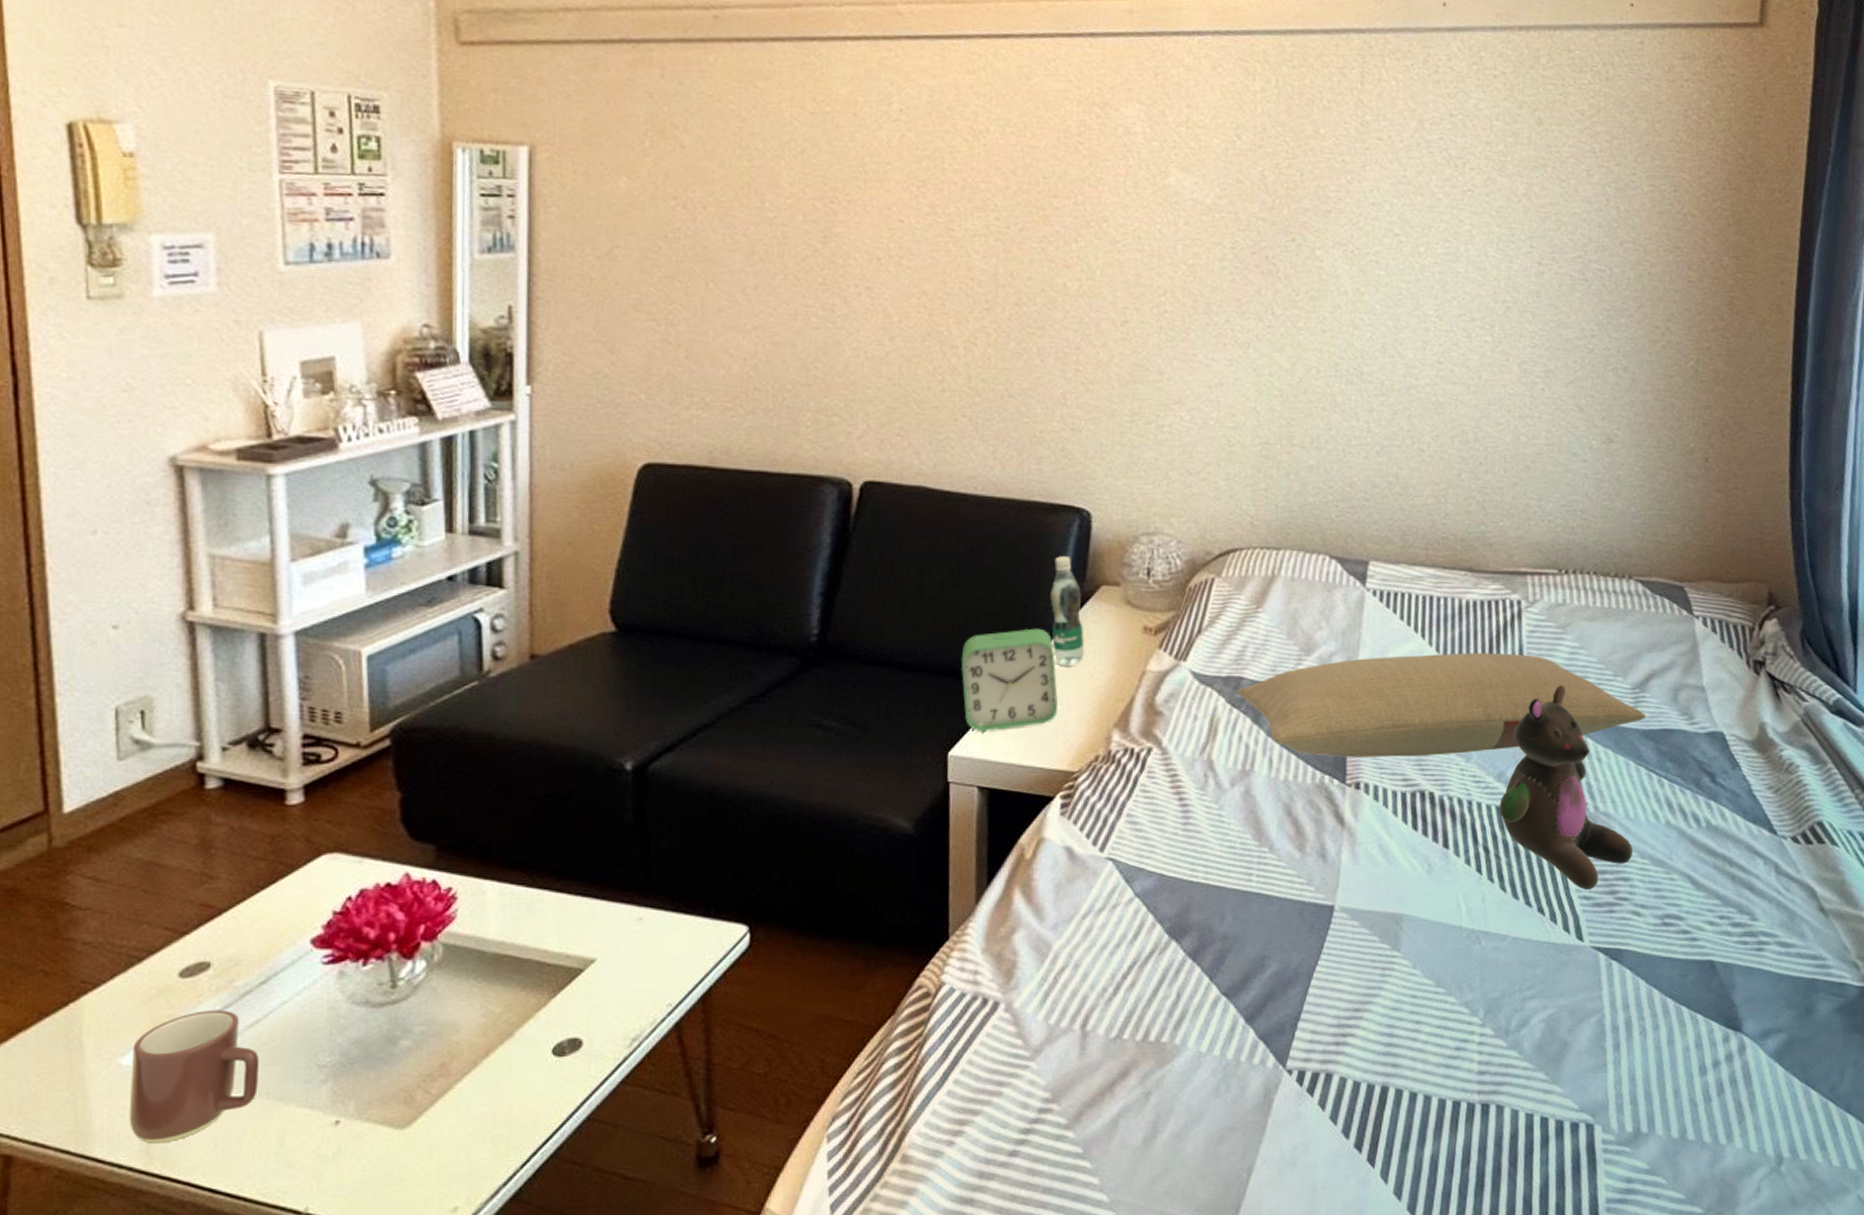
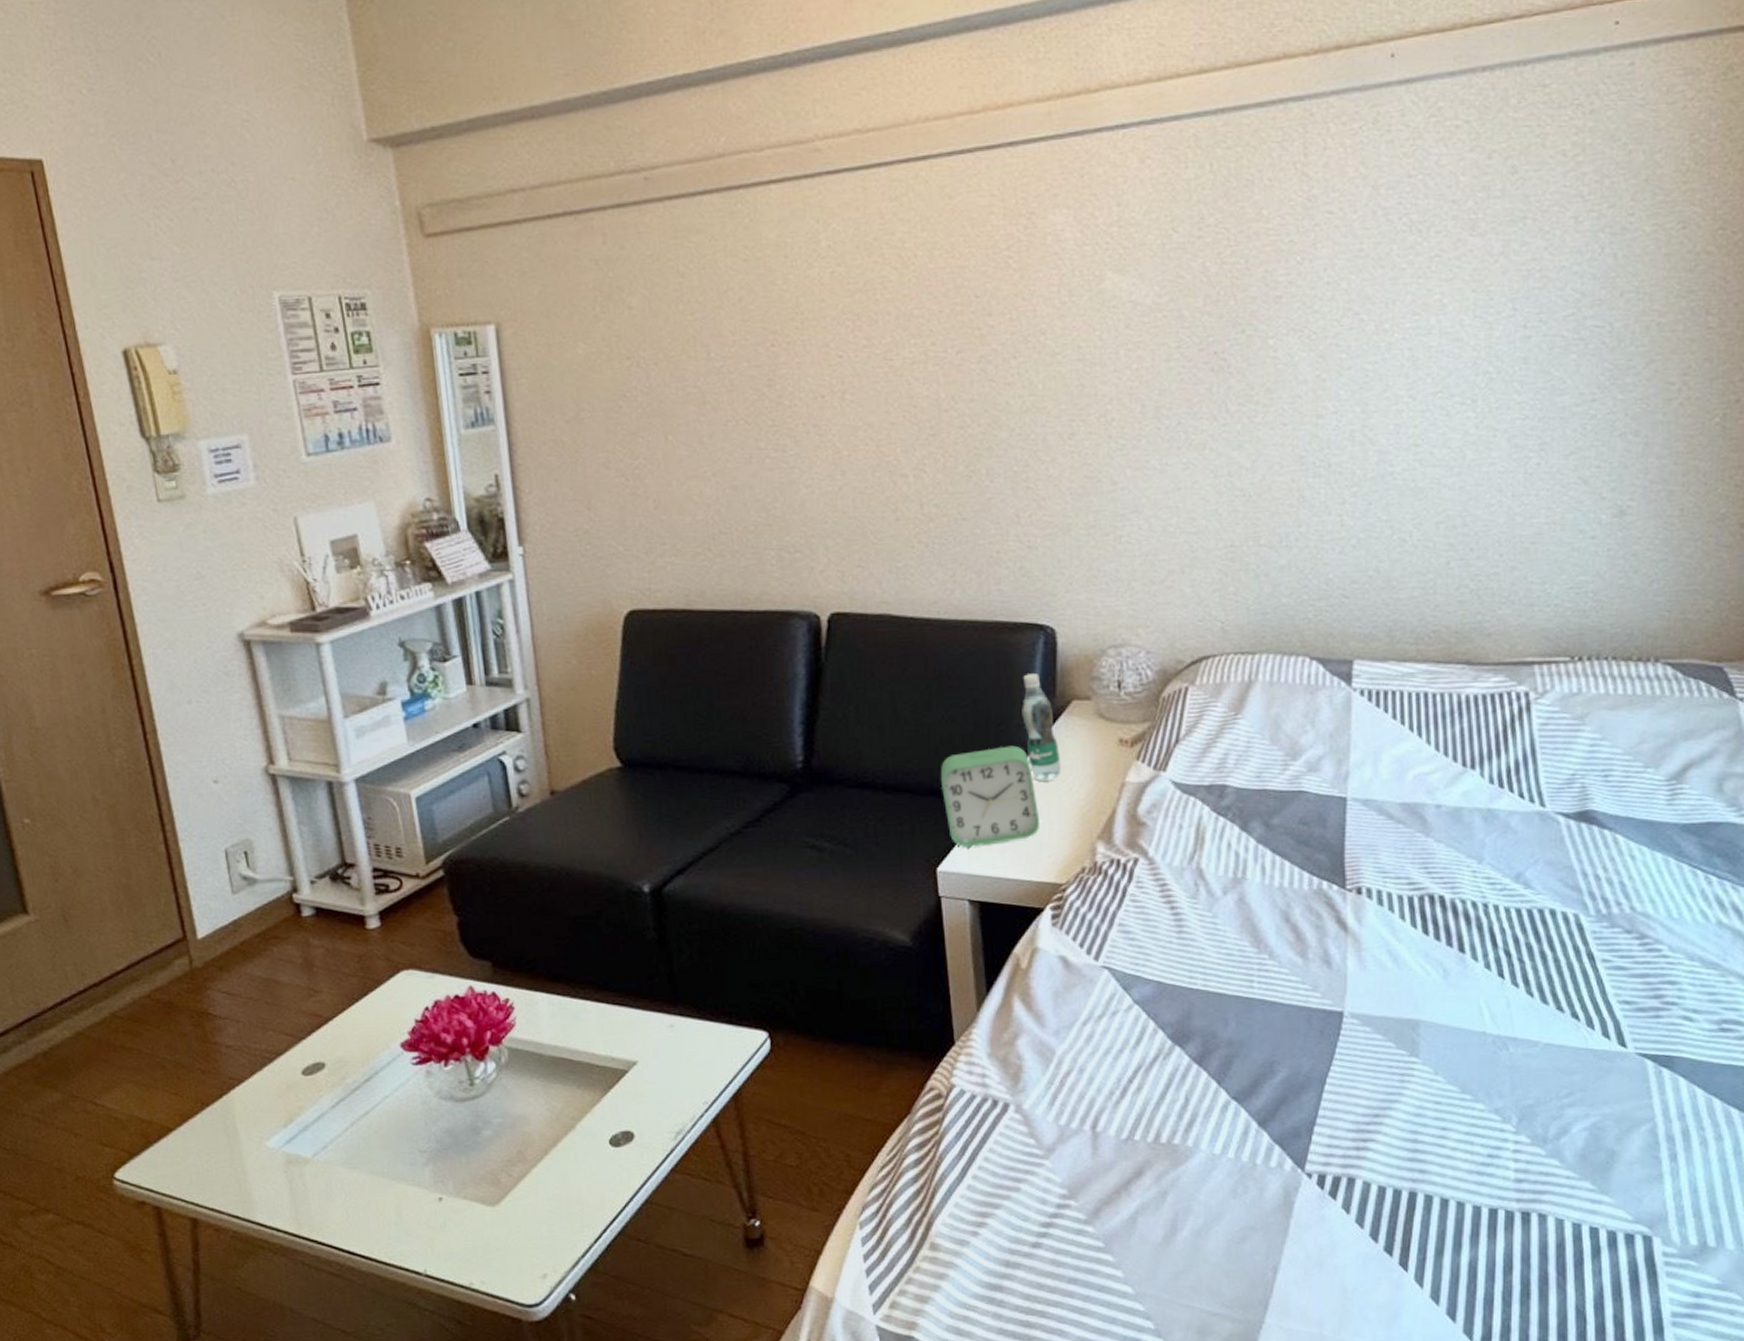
mug: present [129,1010,260,1144] -> none [275,1103,375,1213]
pillow: present [1236,653,1646,758] -> none [1221,748,1686,863]
stuffed bear: present [1499,685,1634,890] -> none [1519,780,1680,994]

